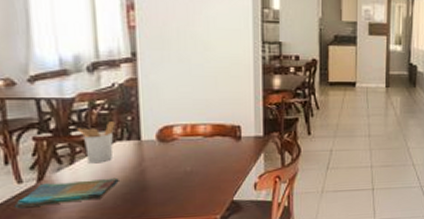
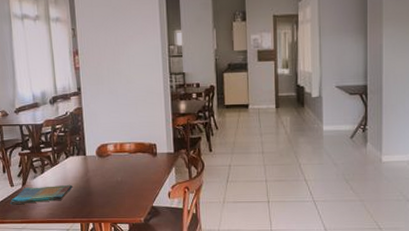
utensil holder: present [76,121,116,164] -> none [44,141,69,173]

